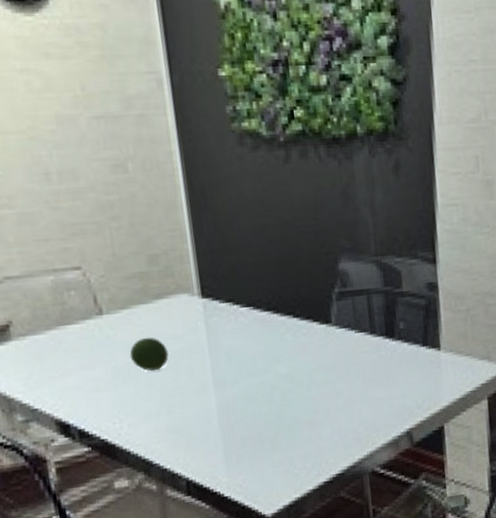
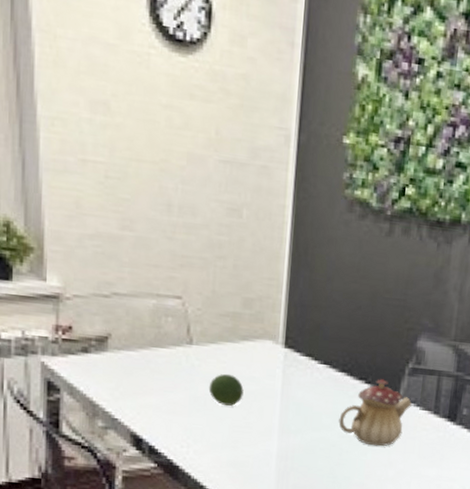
teapot: none [274,309,347,380] -> present [338,379,413,447]

